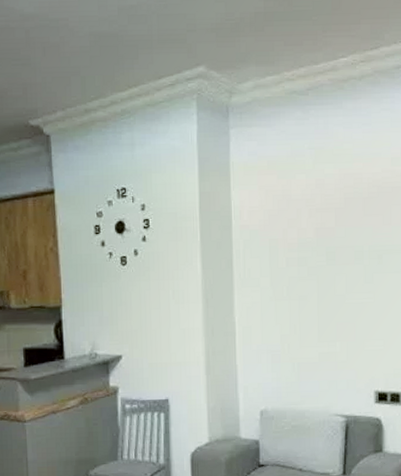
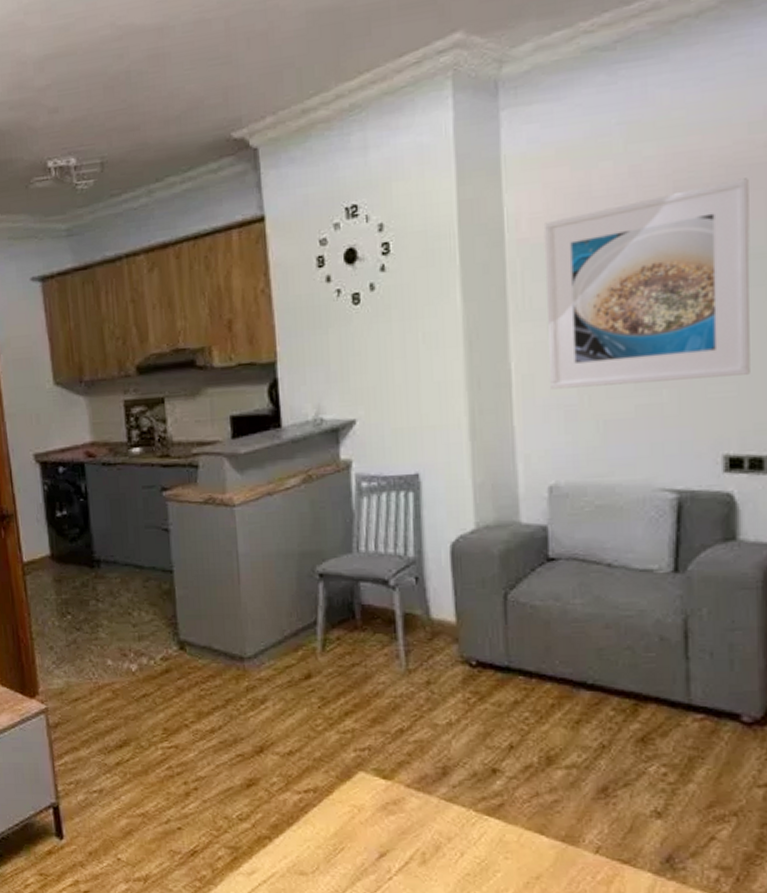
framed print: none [259,196,392,339] -> present [543,178,750,390]

